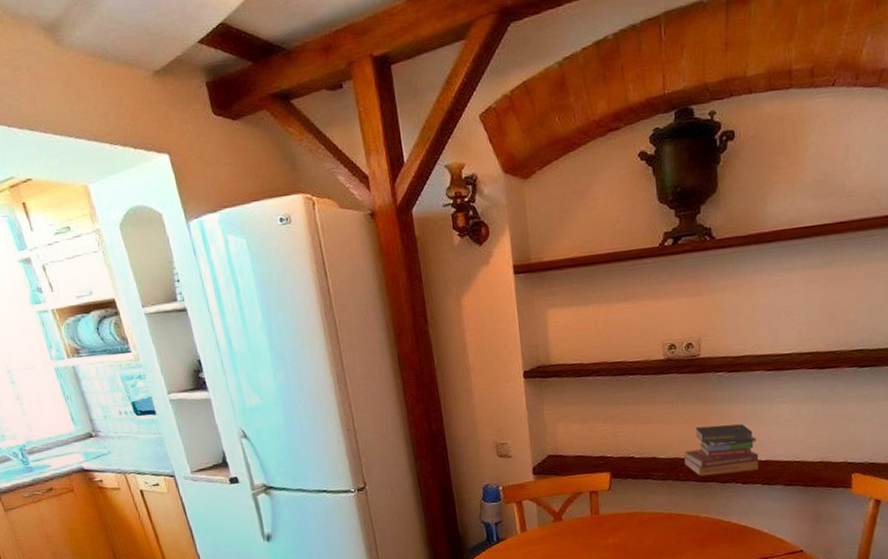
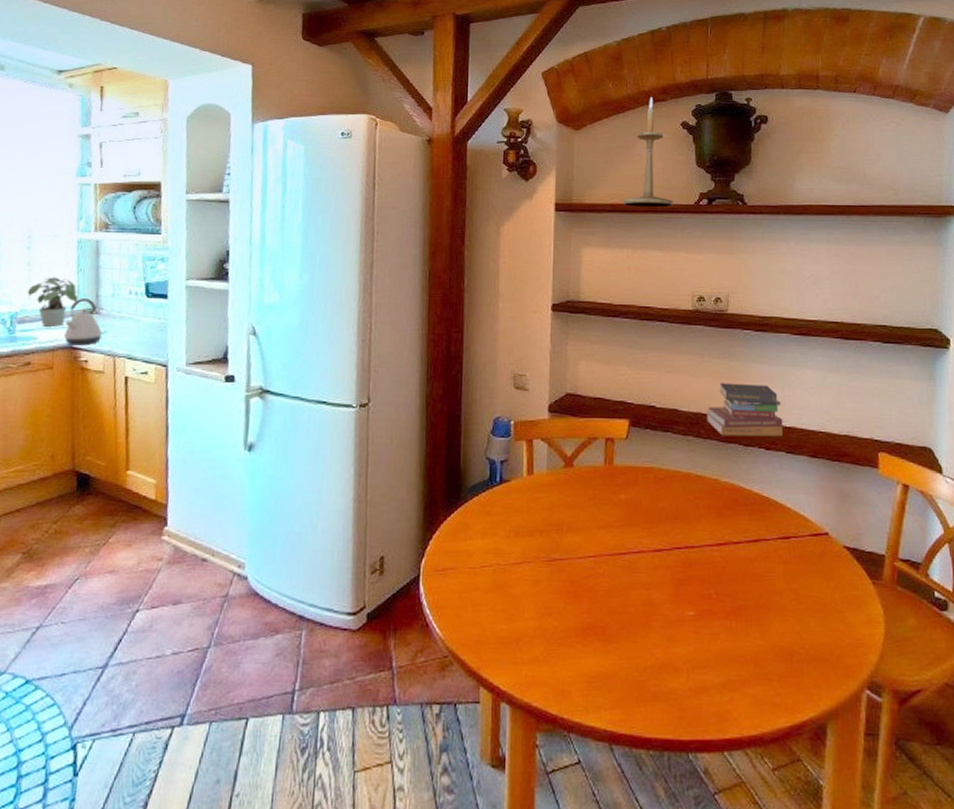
potted plant: none [26,407,75,454] -> present [28,277,78,327]
kettle: none [70,423,108,469] -> present [64,298,103,346]
candlestick: none [583,127,637,258] -> present [622,97,674,208]

